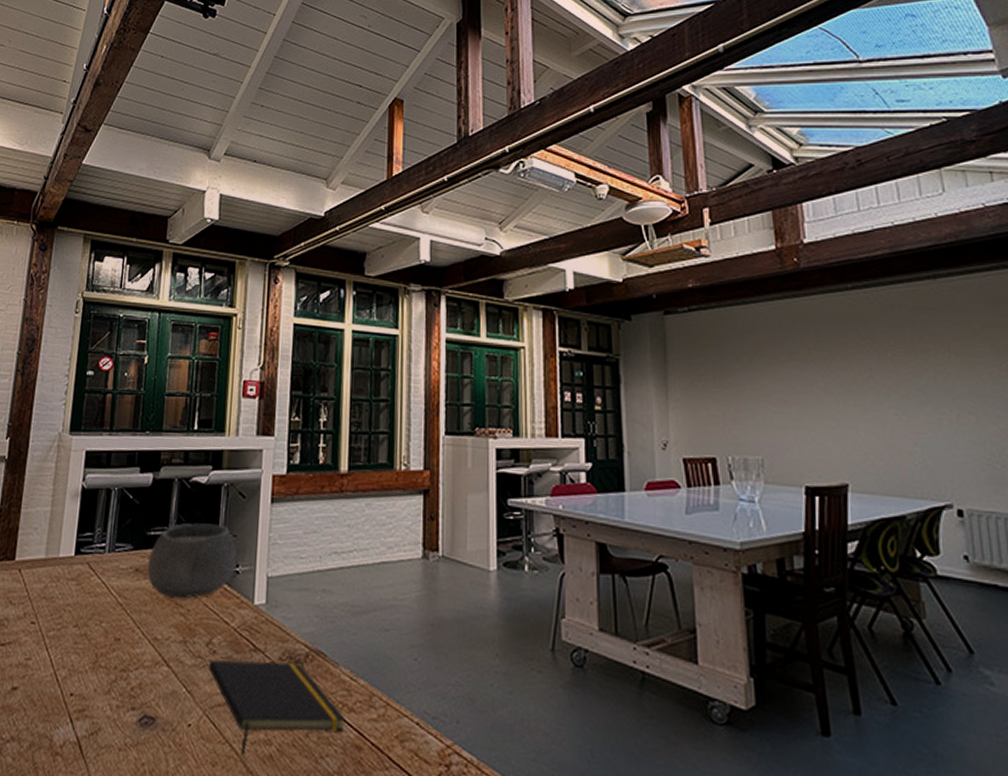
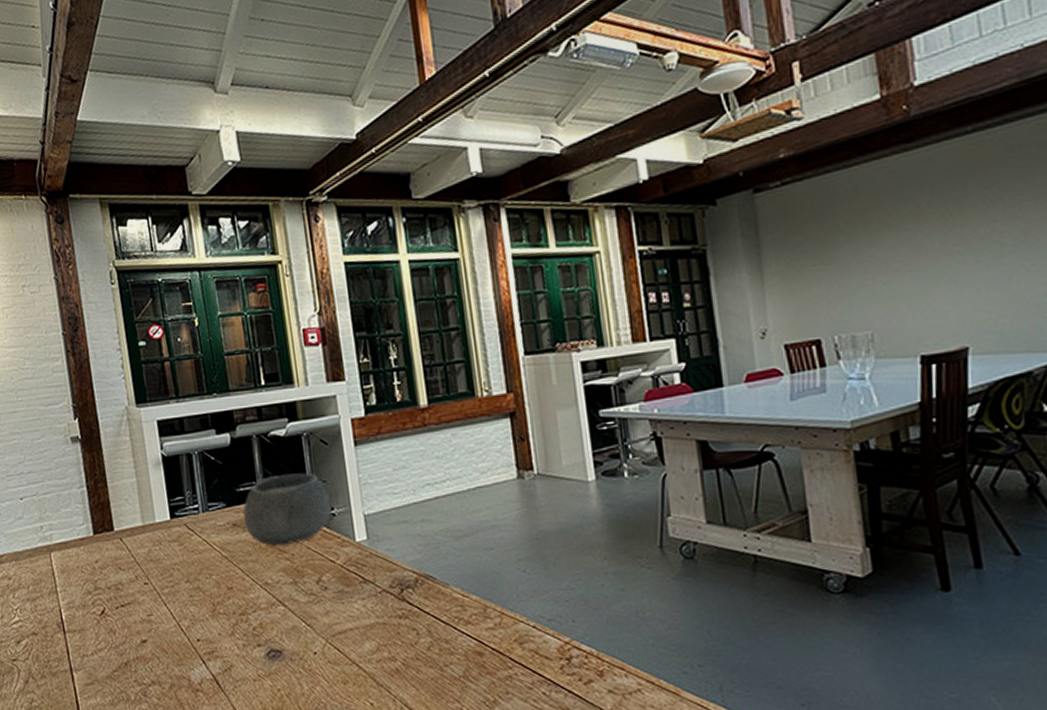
notepad: present [208,658,346,755] -> none [322,589,464,672]

